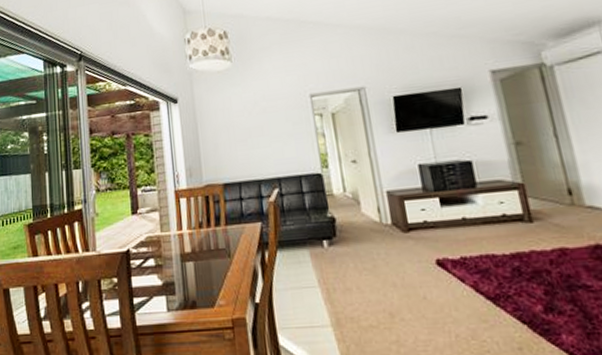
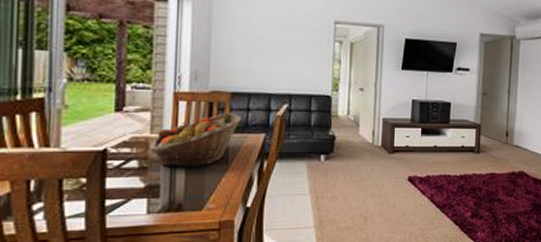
fruit basket: none [162,204,237,264] -> present [150,113,242,168]

